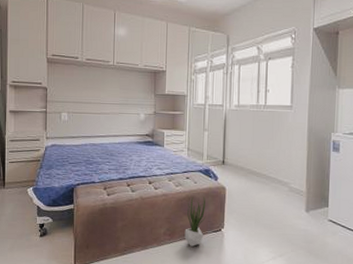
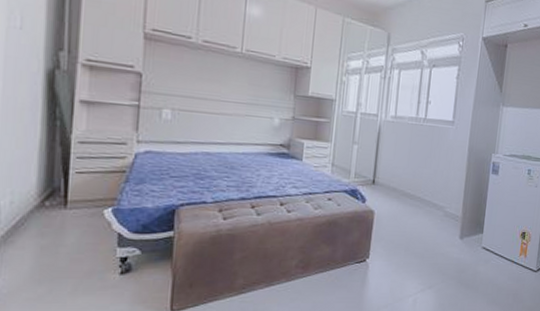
potted plant: present [184,197,206,247] -> none [321,222,350,281]

